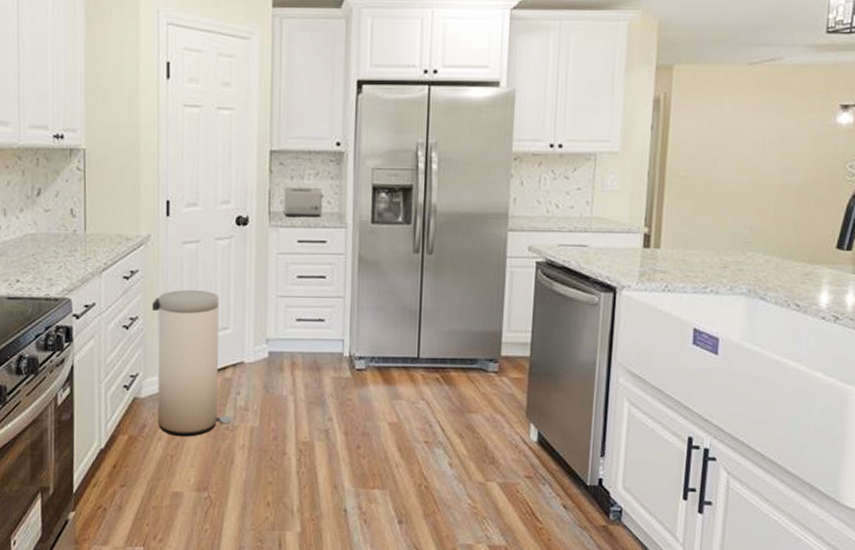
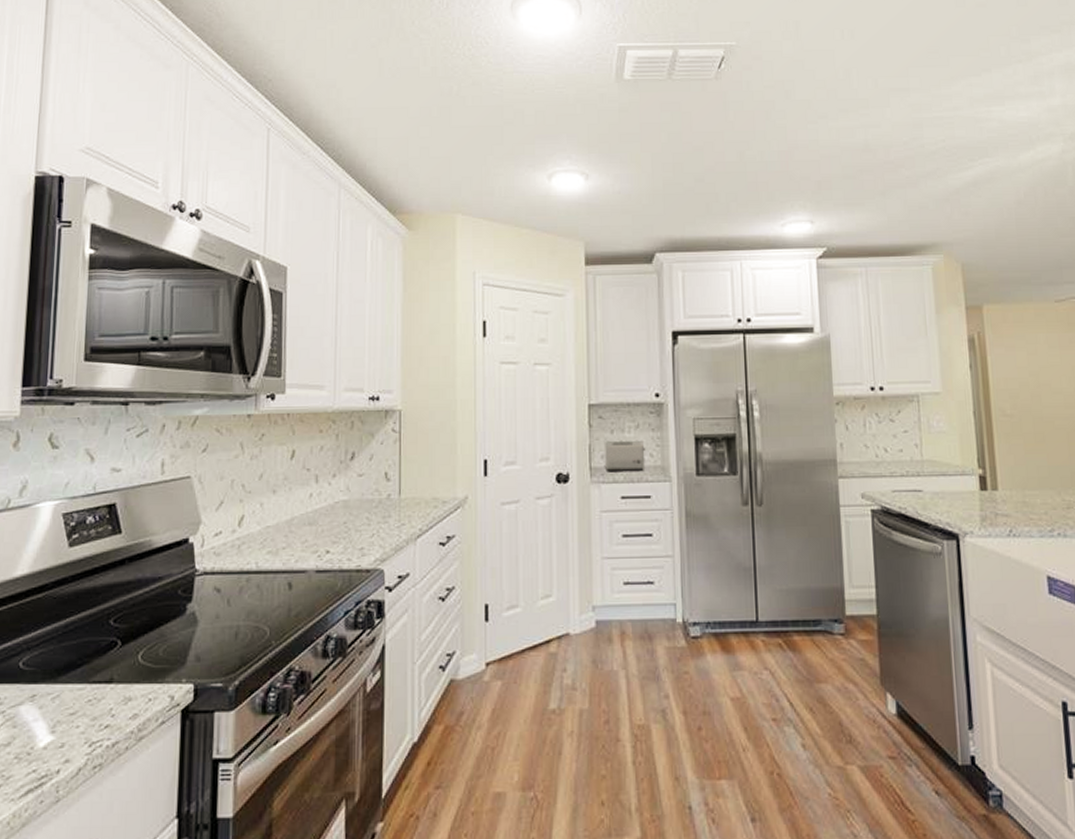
pedal bin: present [153,290,231,437] -> none [470,555,558,725]

